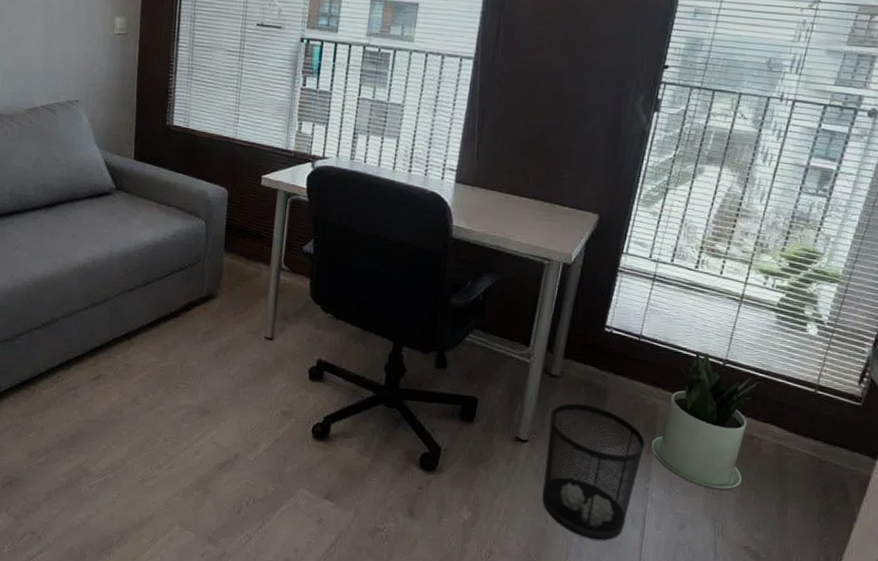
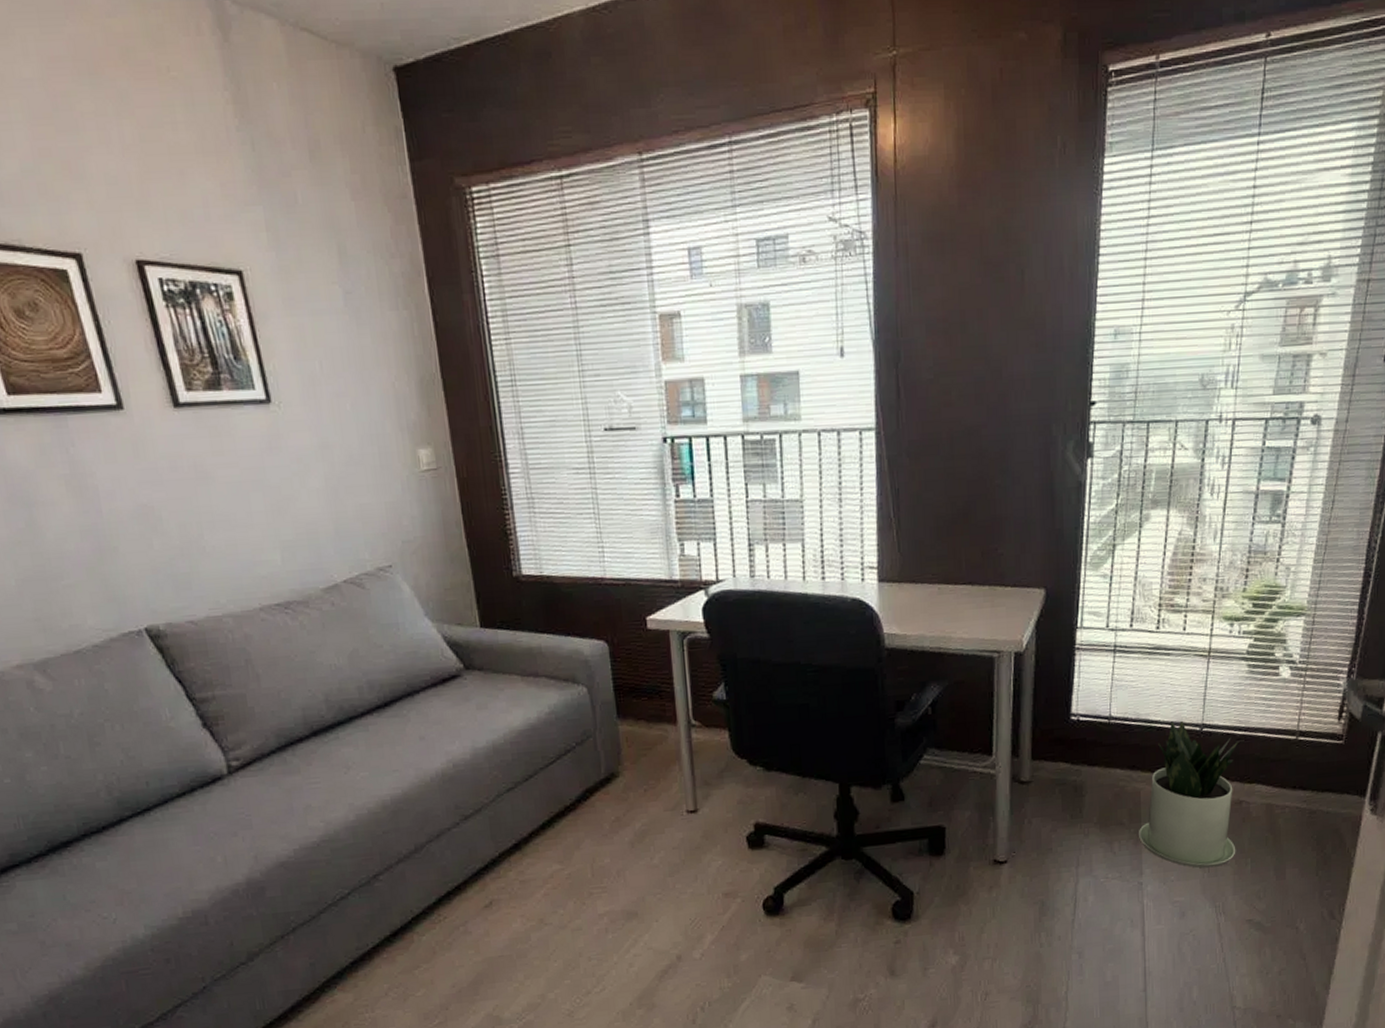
waste bin: present [542,403,646,540] -> none [1026,806,1133,952]

